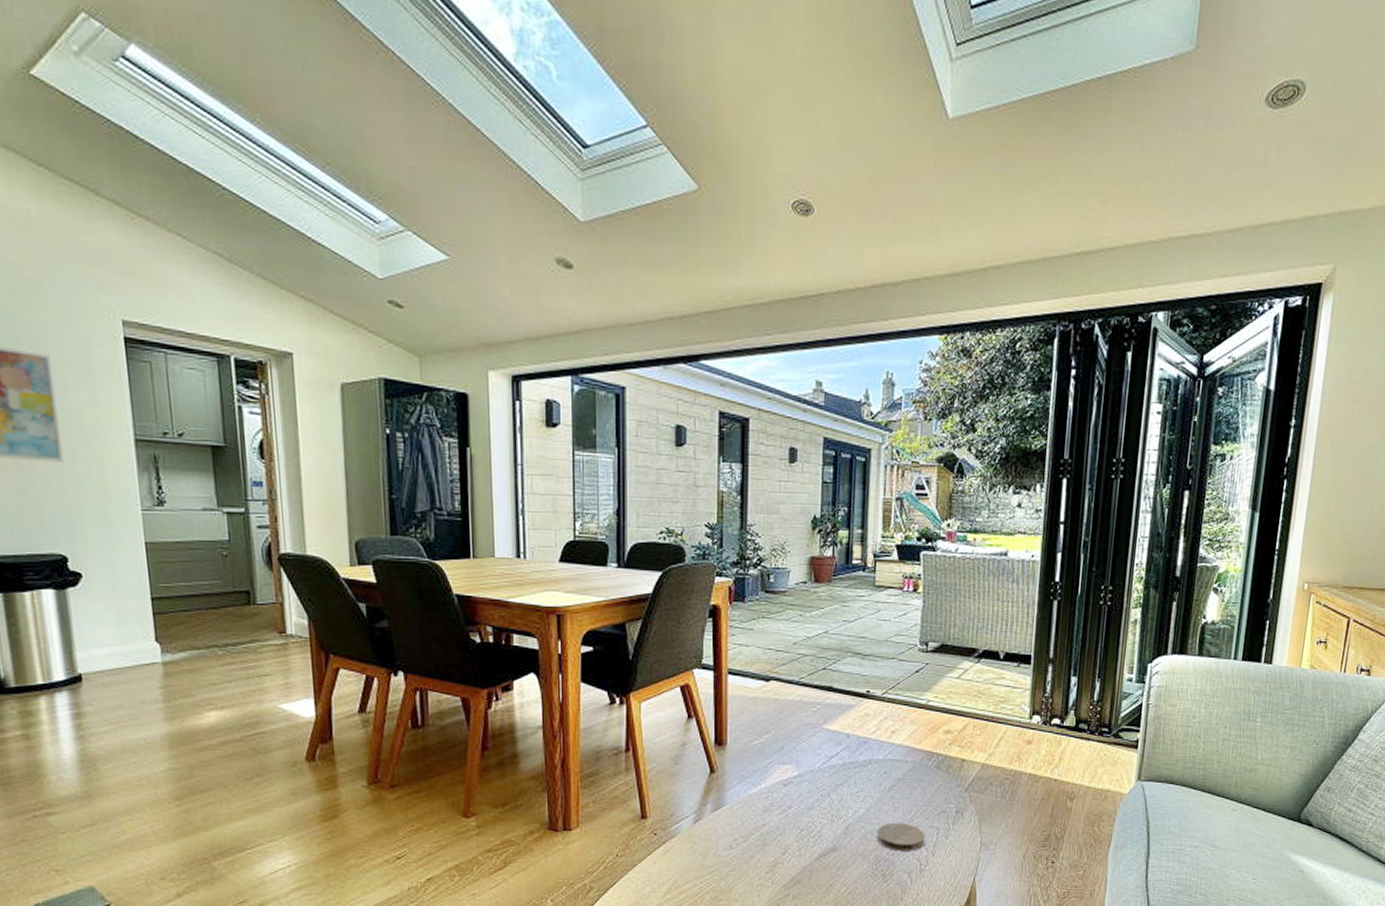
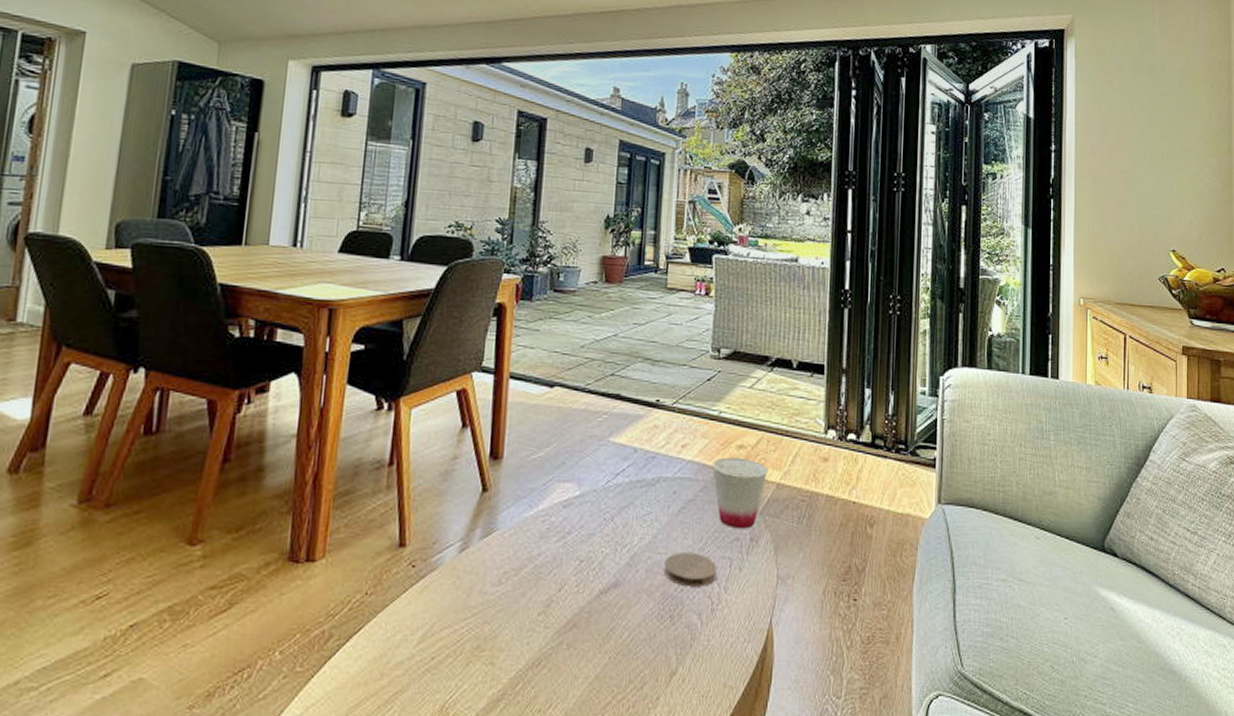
cup: none [920,741,973,803] -> present [712,457,767,529]

